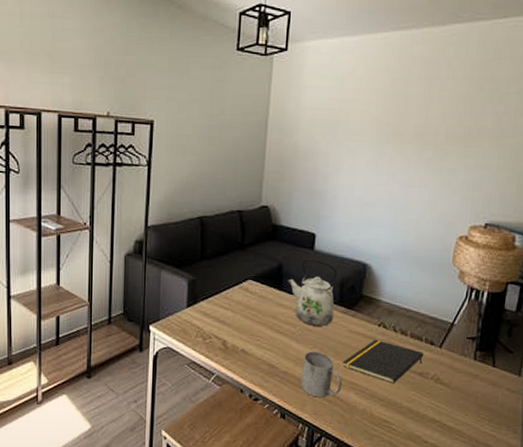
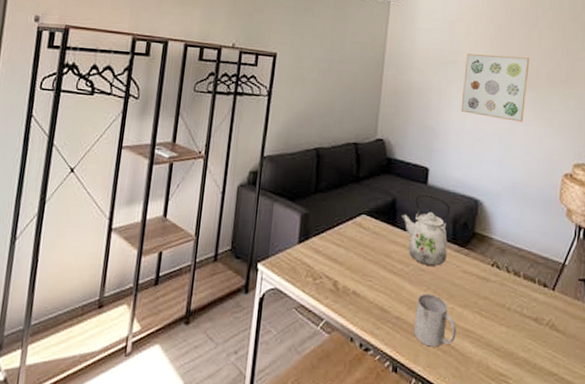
notepad: present [342,339,424,384] -> none [456,280,538,331]
wall art: none [350,112,428,184] -> present [460,54,530,122]

